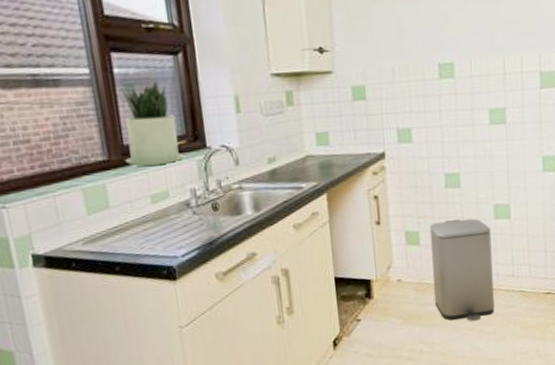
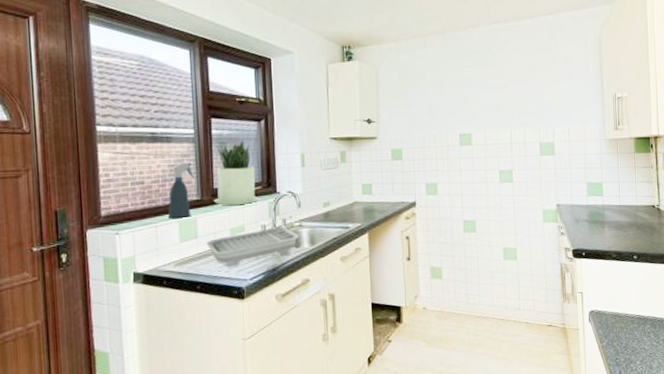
spray bottle: none [61,112,98,186] -> present [168,162,194,219]
dish rack: none [122,190,241,242] -> present [207,227,300,266]
pedal bin: present [429,218,494,322] -> none [450,258,504,348]

